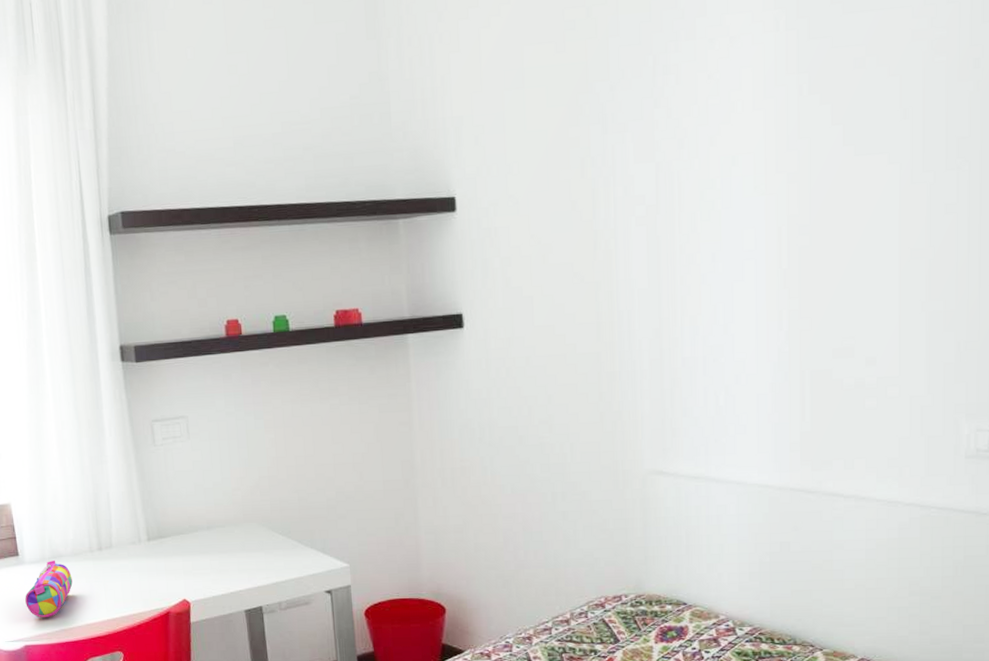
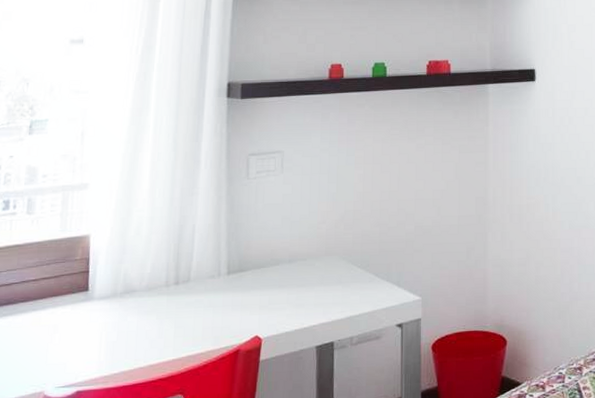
pencil case: present [25,559,73,618] -> none [86,295,142,360]

